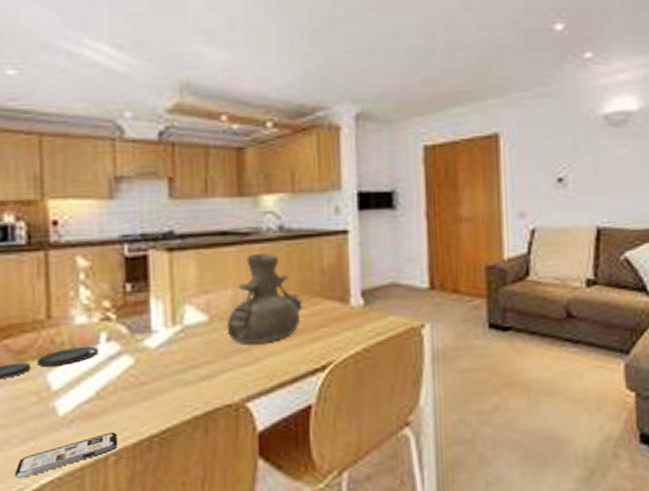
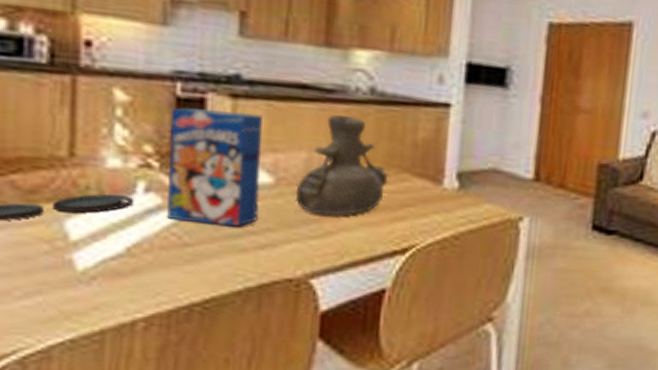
smartphone: present [14,432,118,479] -> none [14,295,150,336]
cereal box: none [121,261,198,364] -> present [167,106,263,227]

